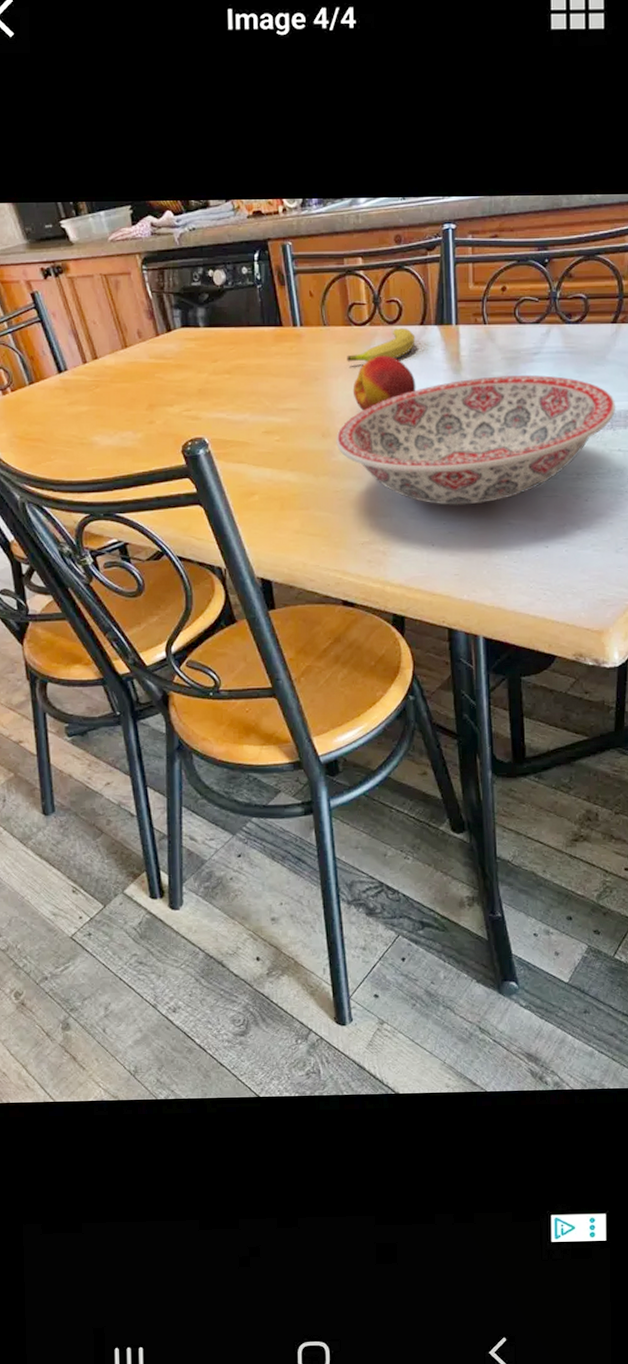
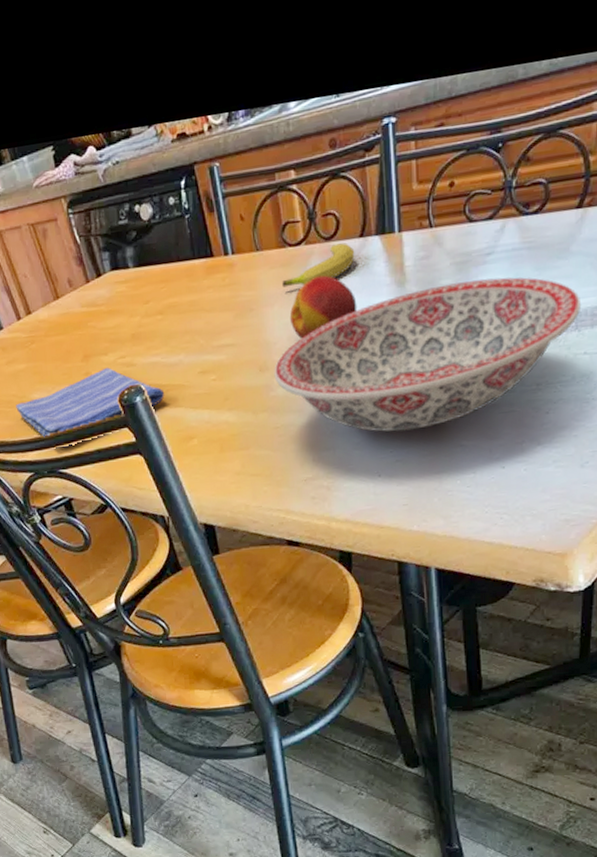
dish towel: none [75,418,228,492] -> present [16,367,165,448]

